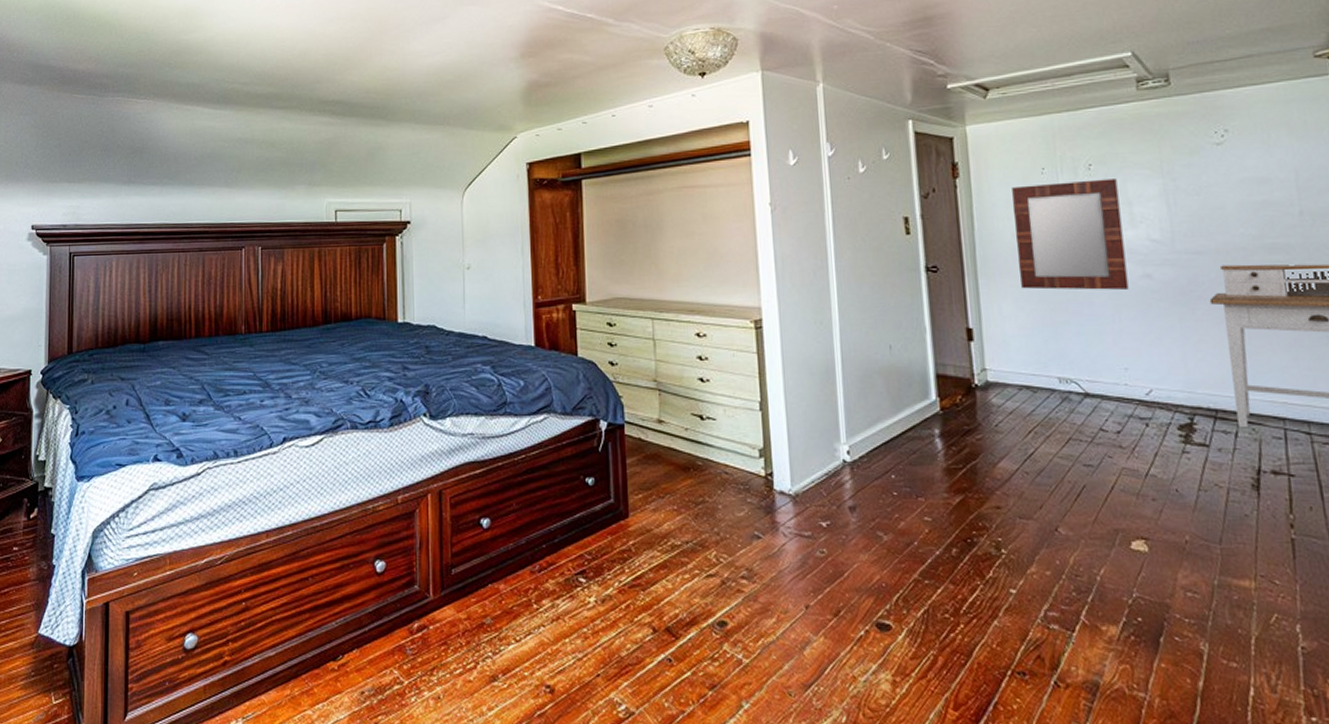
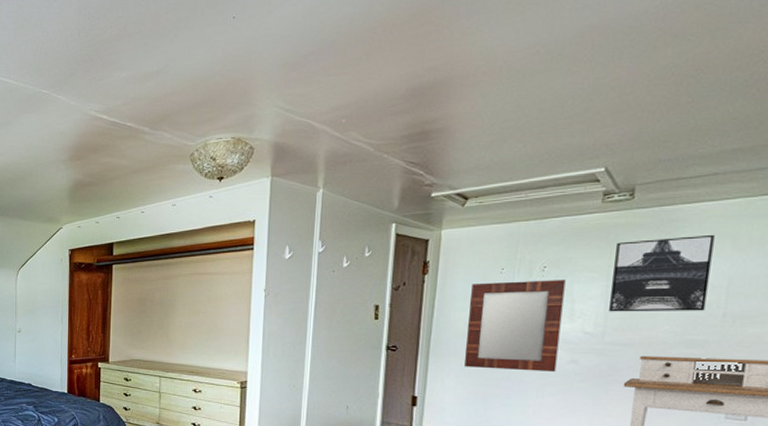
wall art: none [1164,121,1278,215] -> present [609,234,715,312]

